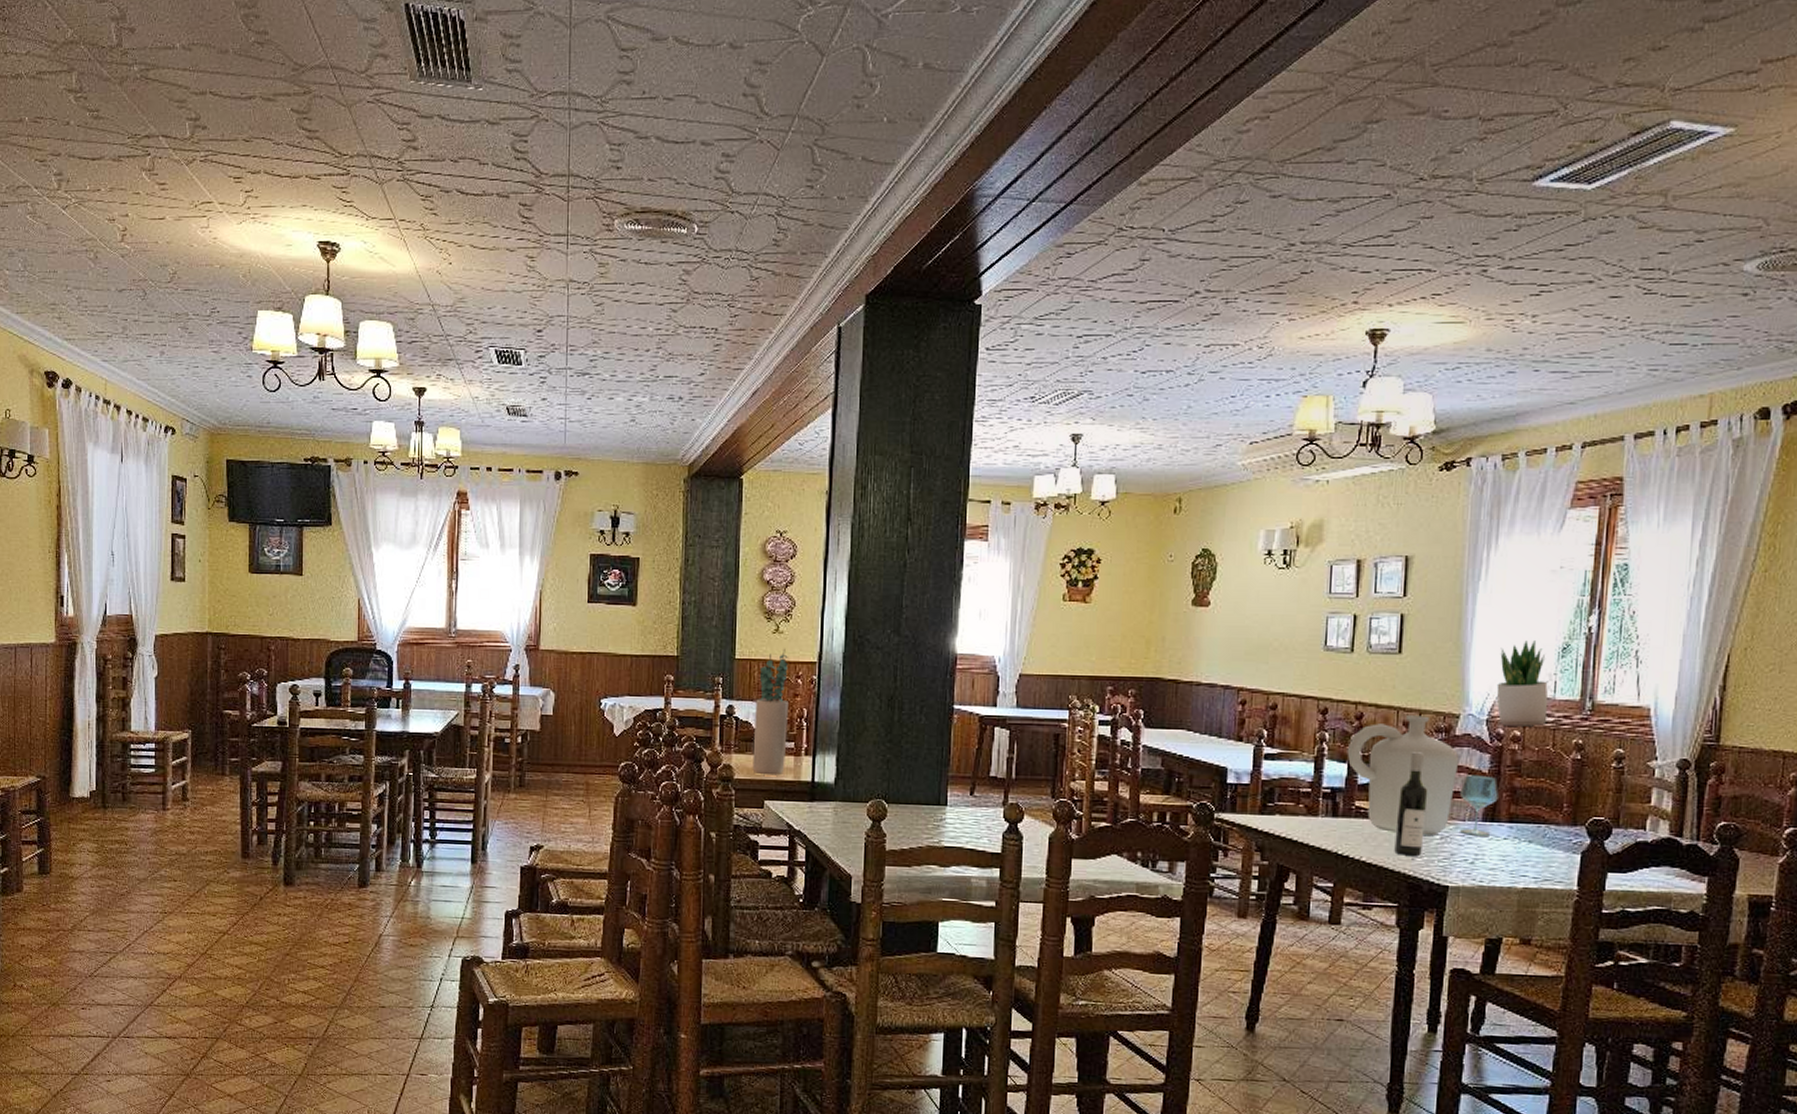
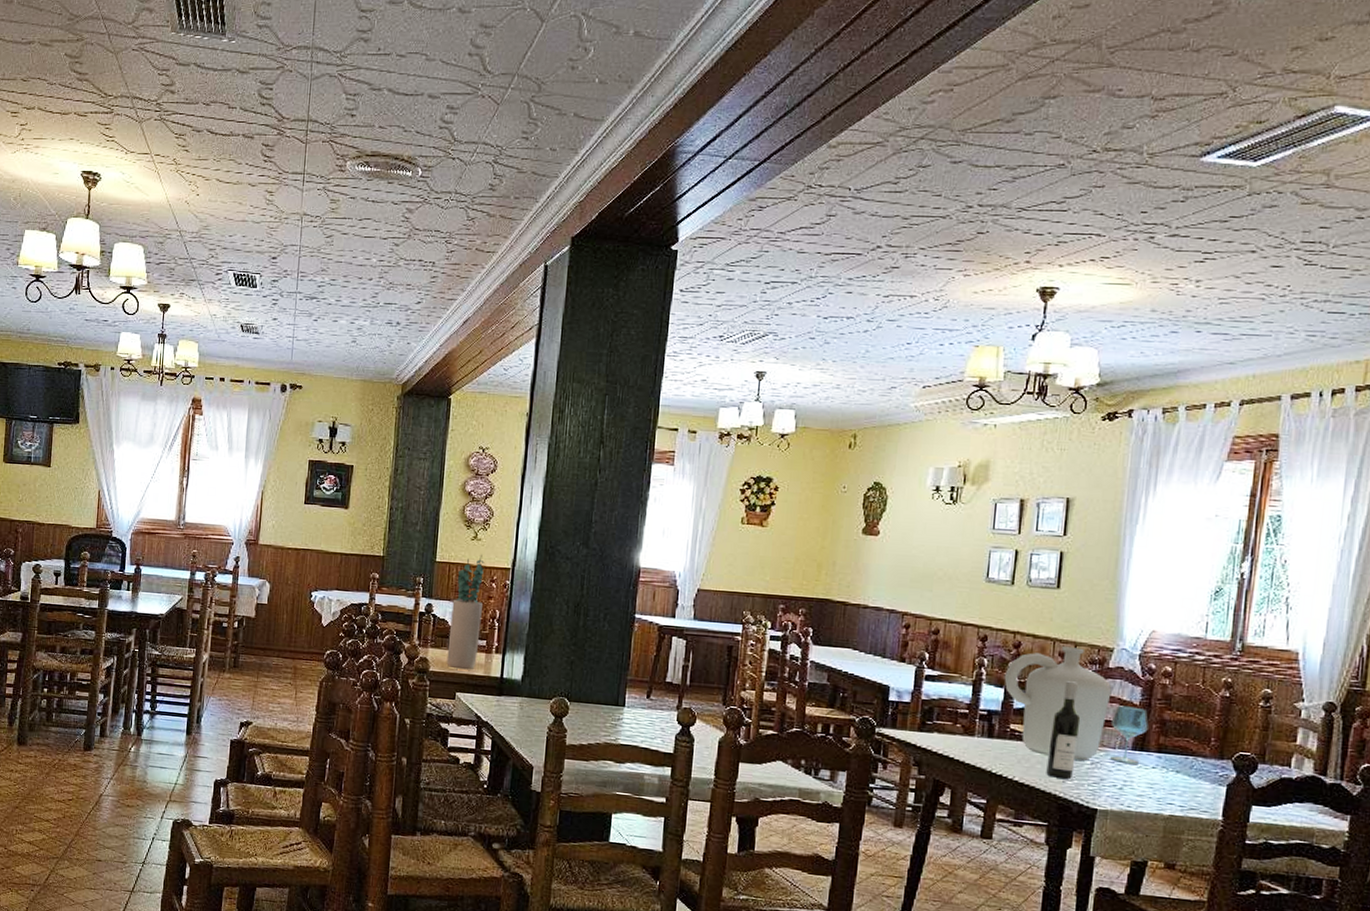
planter: present [1496,640,1549,727] -> none [1149,582,1200,664]

